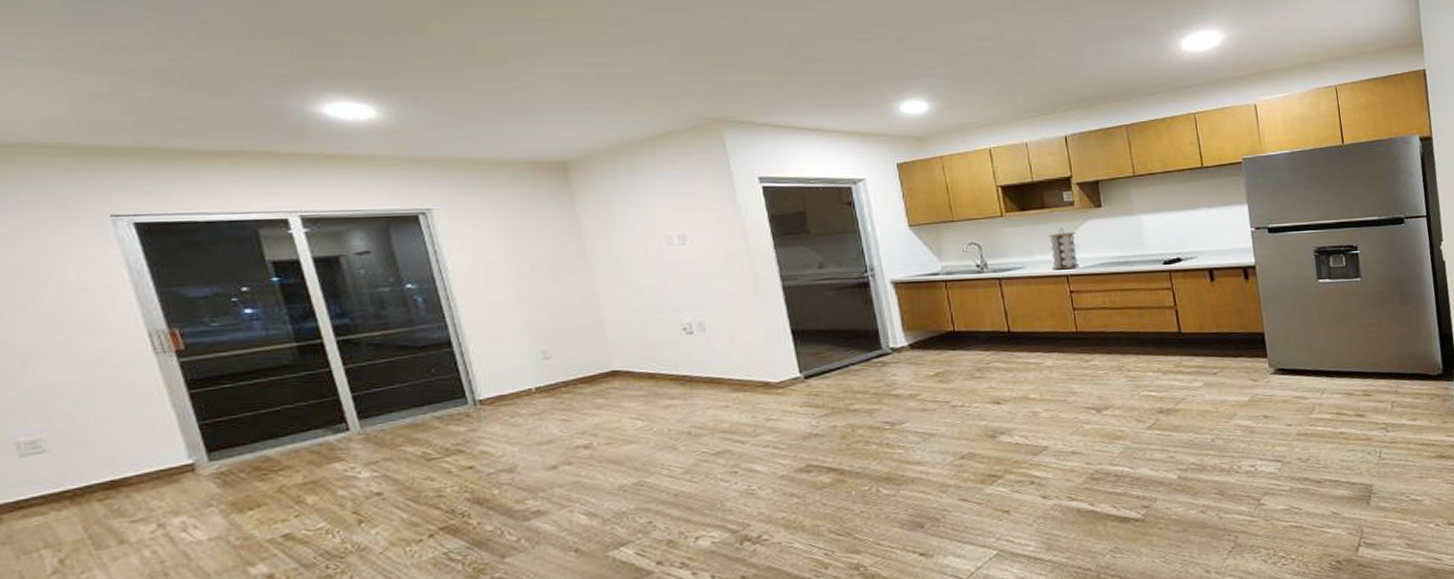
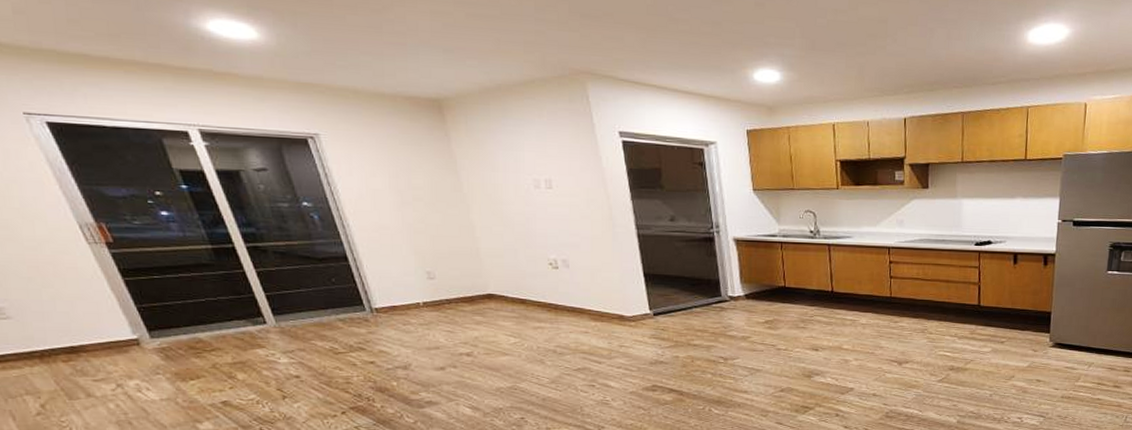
spice rack: present [1047,227,1079,270] -> none [876,203,902,242]

